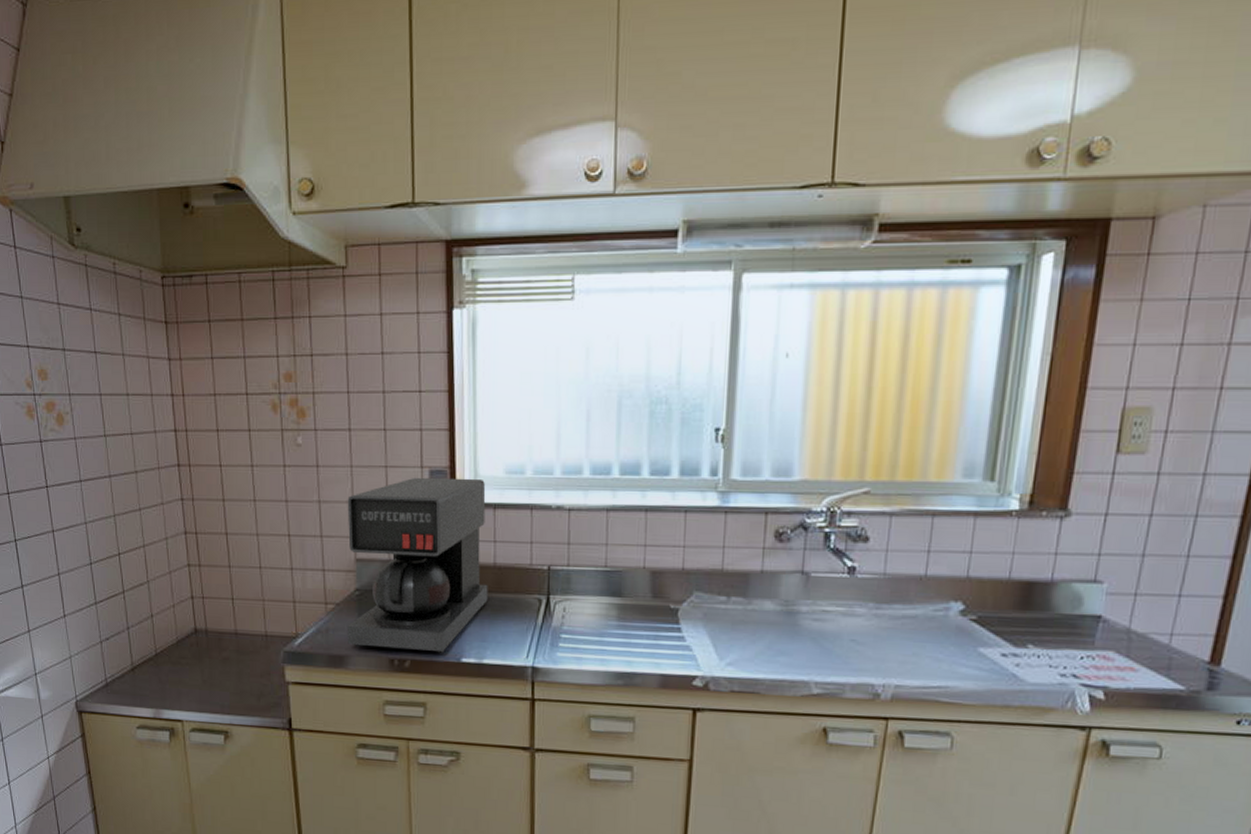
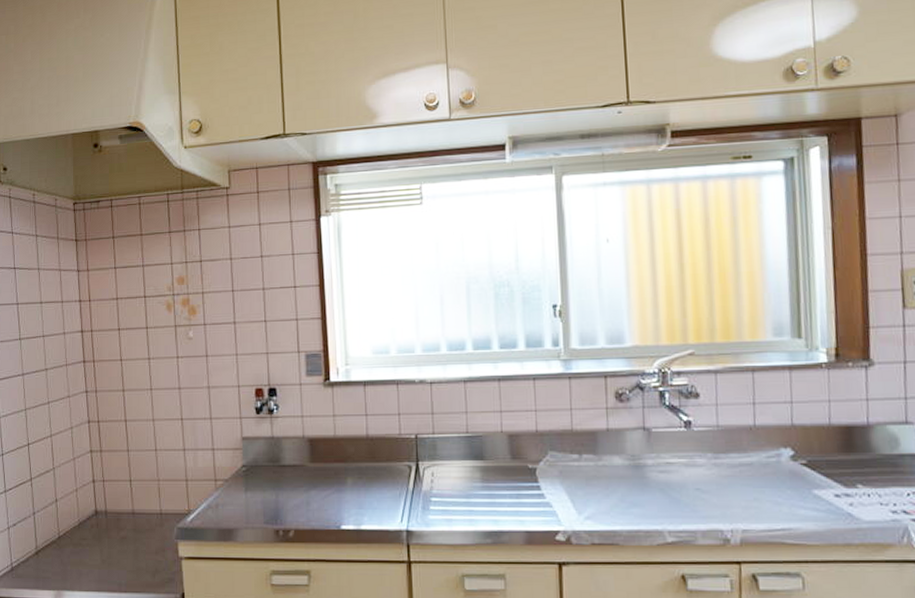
coffee maker: present [346,477,488,654] -> none [233,359,363,523]

